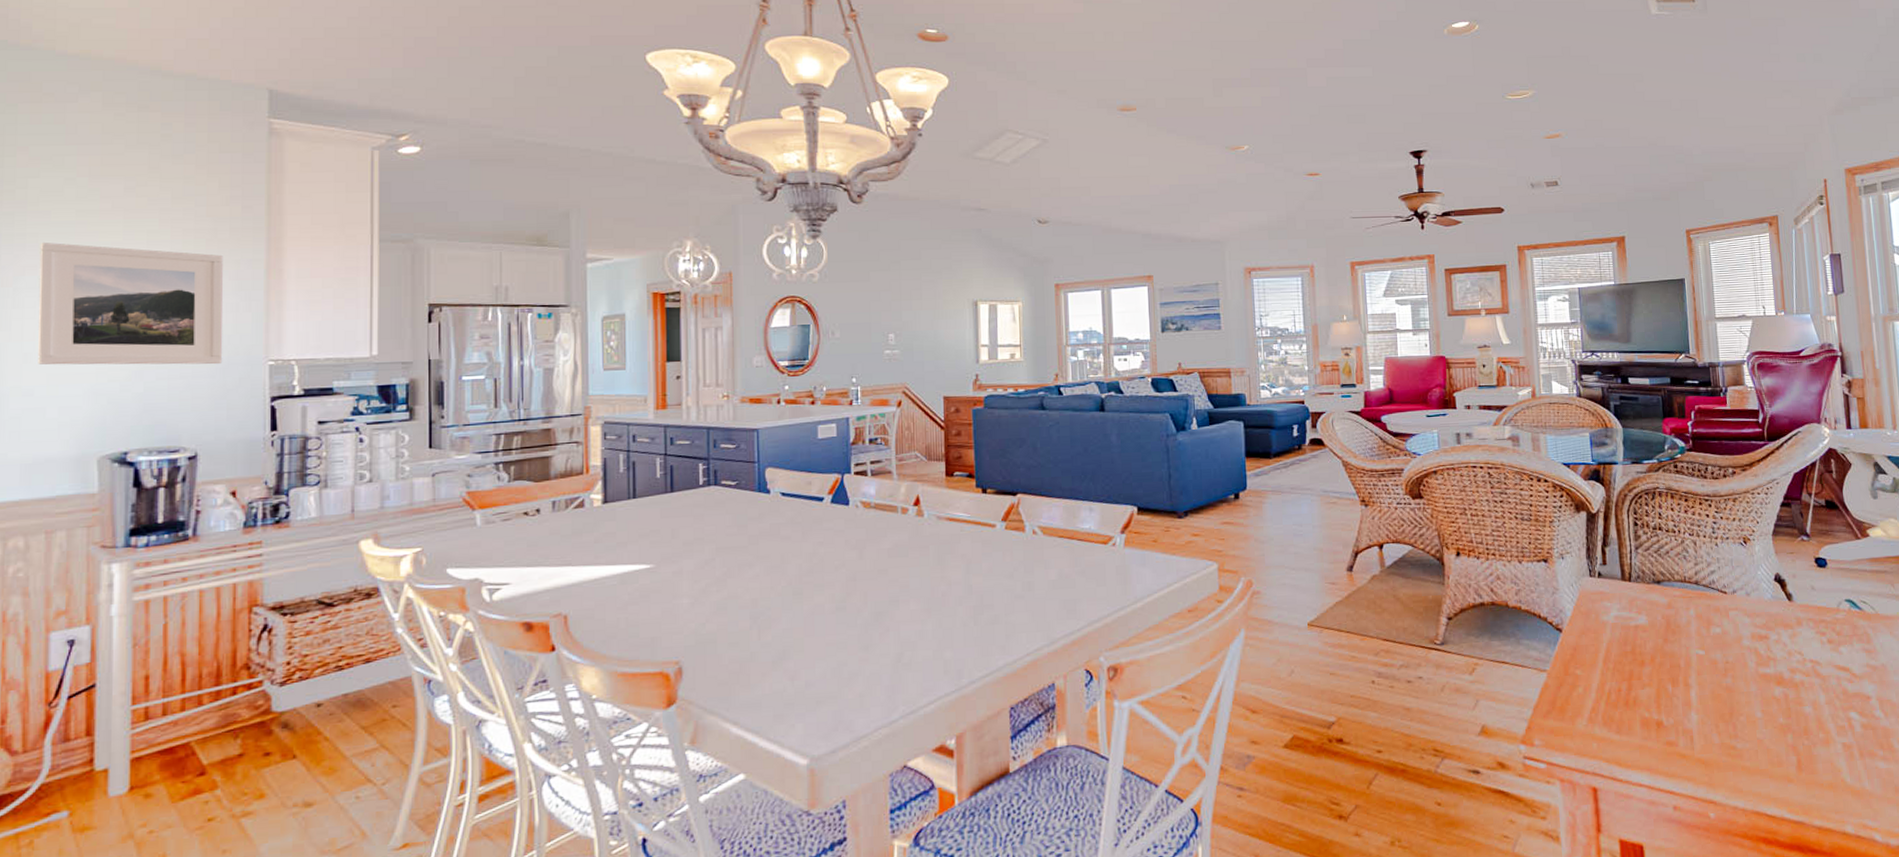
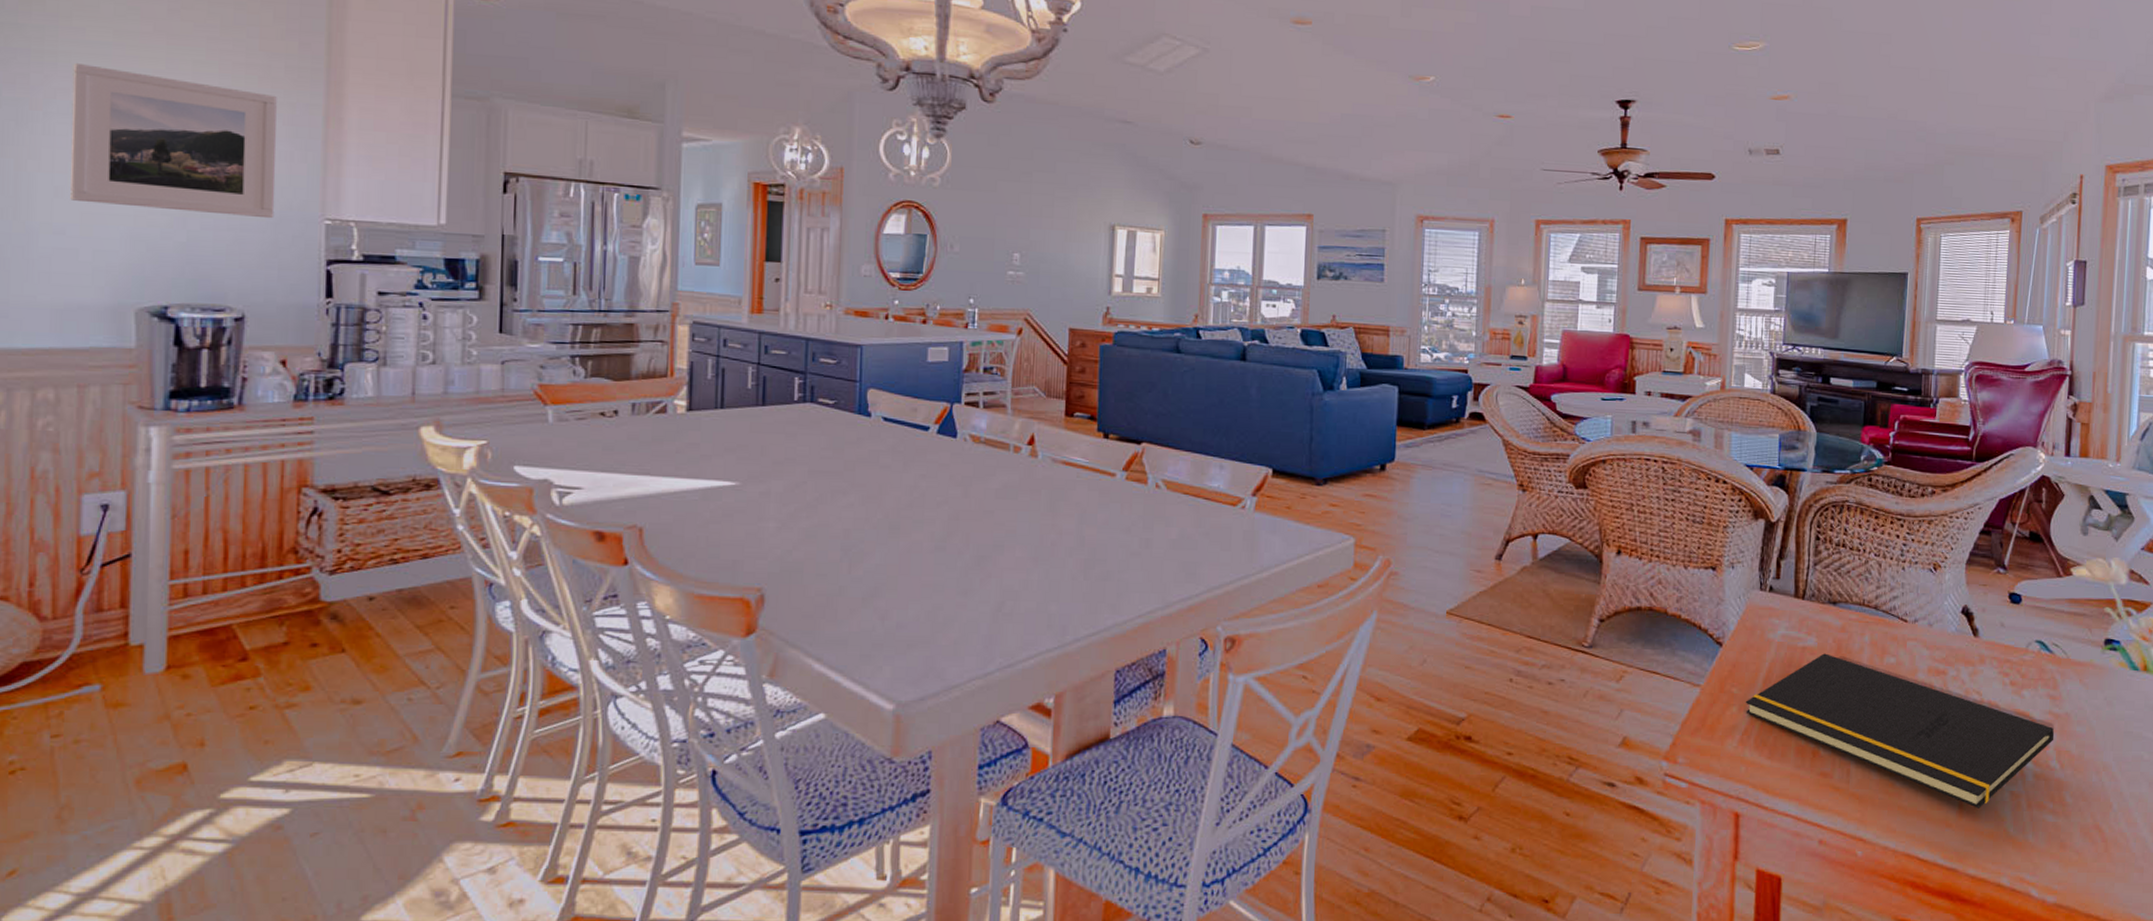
notepad: none [1589,629,1875,762] -> present [1745,653,2055,808]

